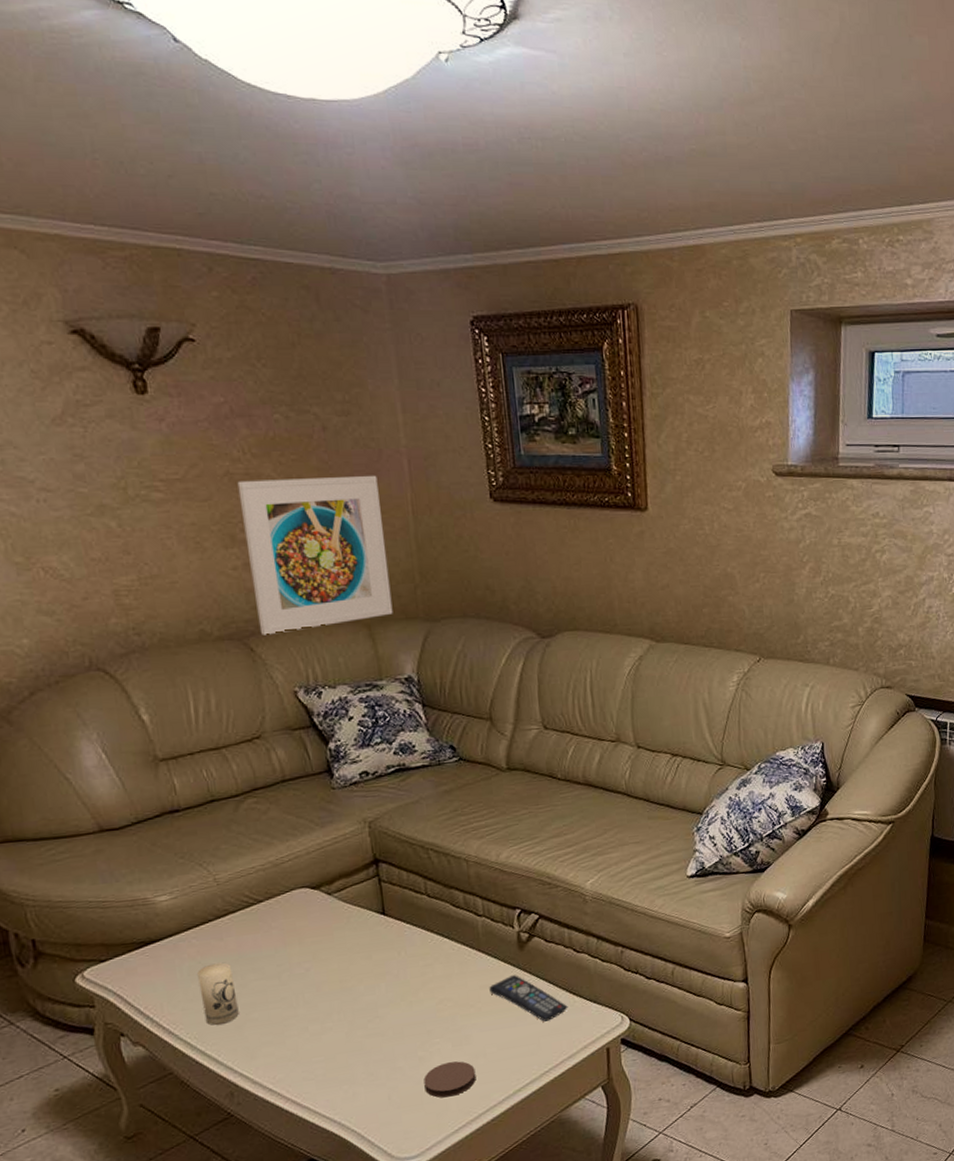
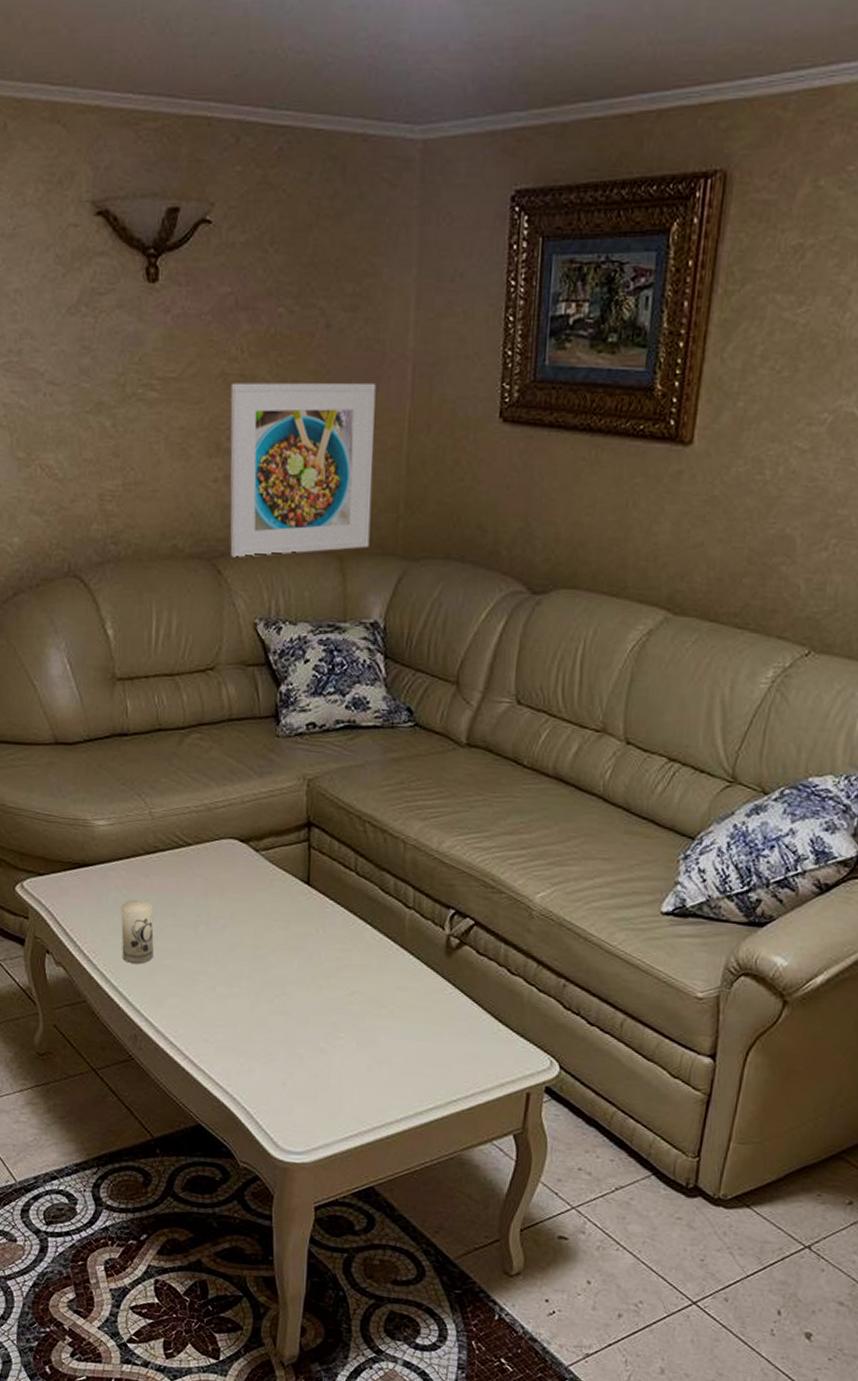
coaster: present [423,1061,476,1098] -> none [321,1061,377,1100]
remote control: present [489,975,568,1022] -> none [406,983,491,1045]

